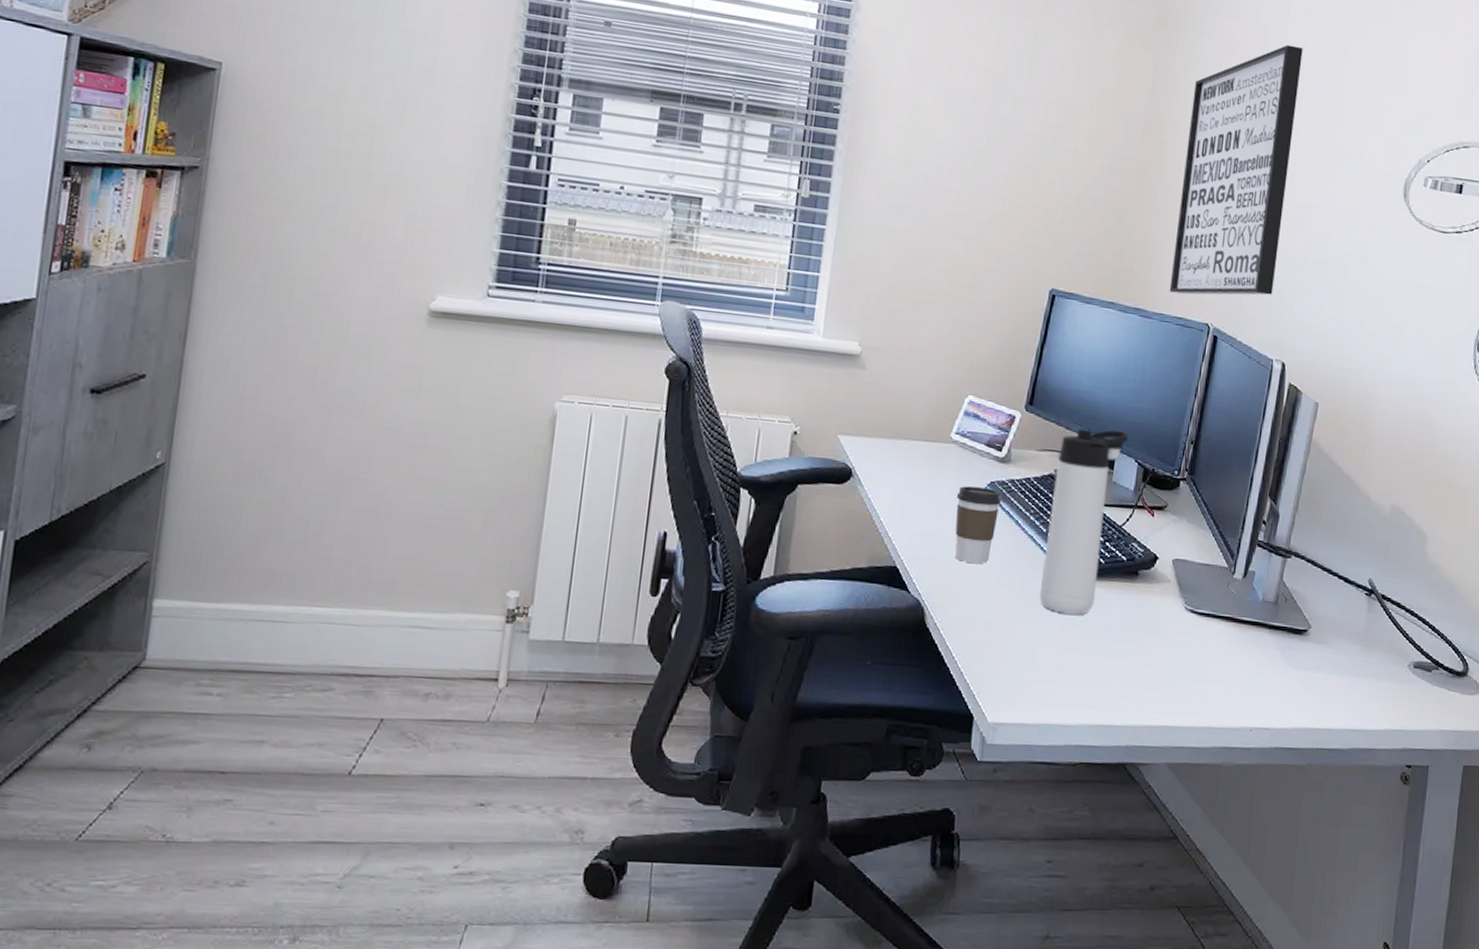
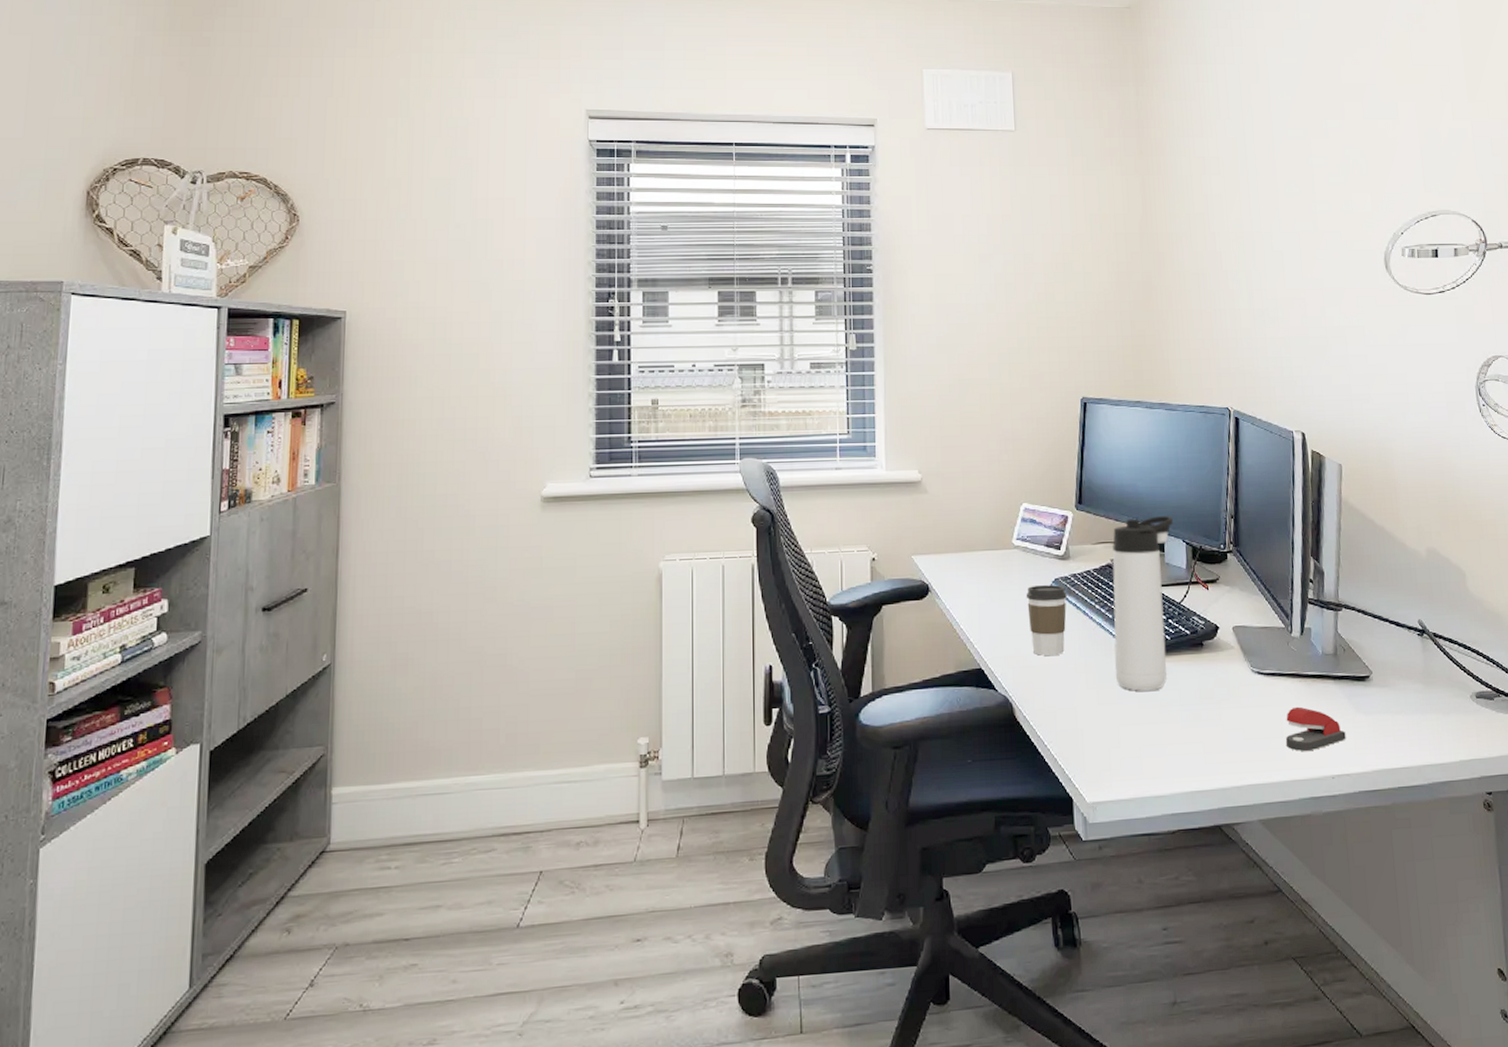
wall art: present [1169,44,1303,296] -> none [1180,152,1282,385]
stapler: none [1208,651,1272,699] -> present [1286,706,1346,751]

